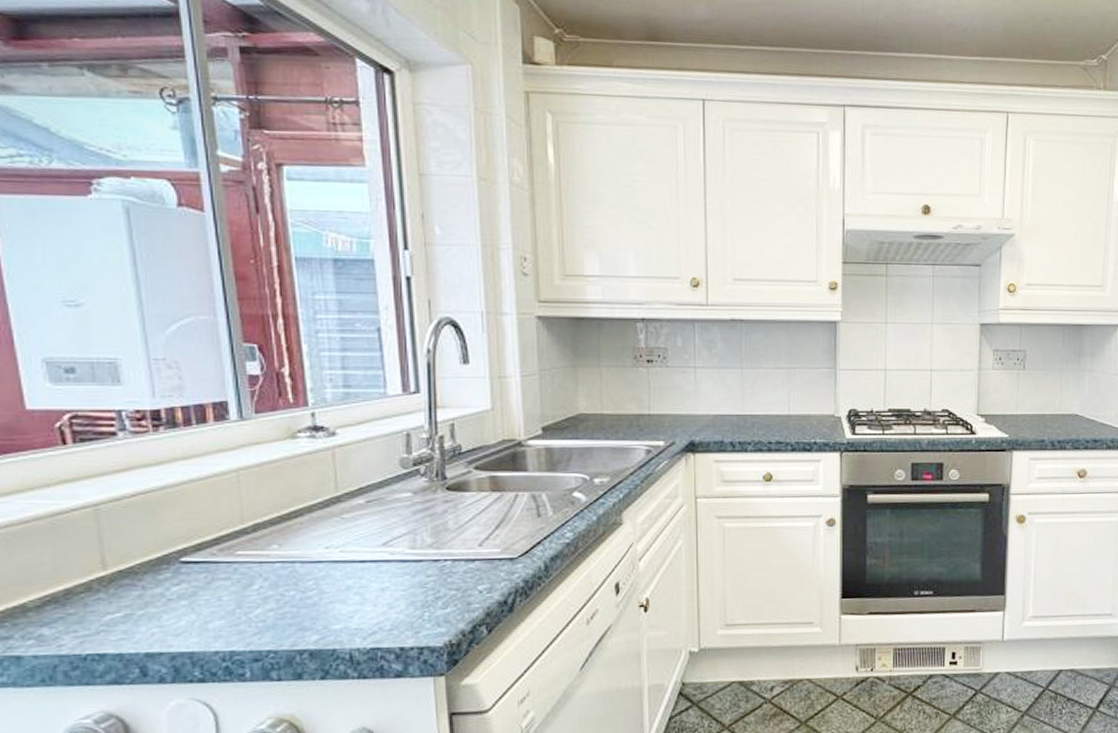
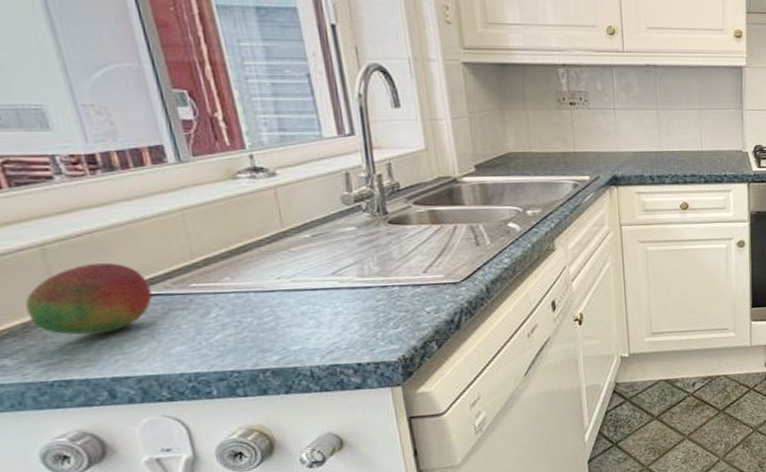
fruit: none [72,526,198,604] -> present [25,263,153,335]

